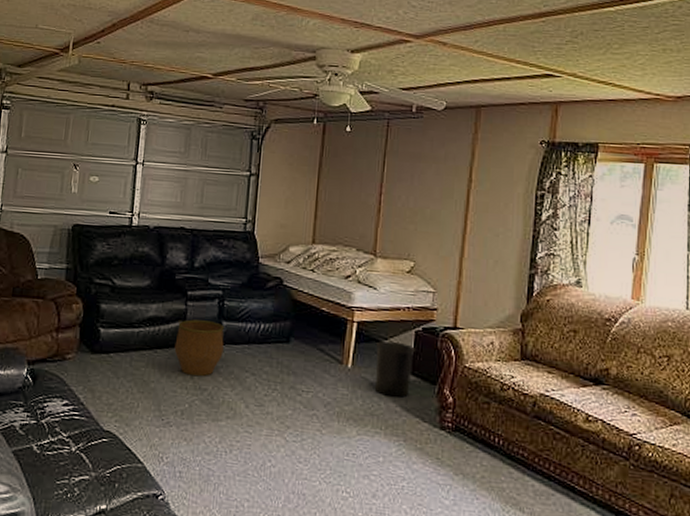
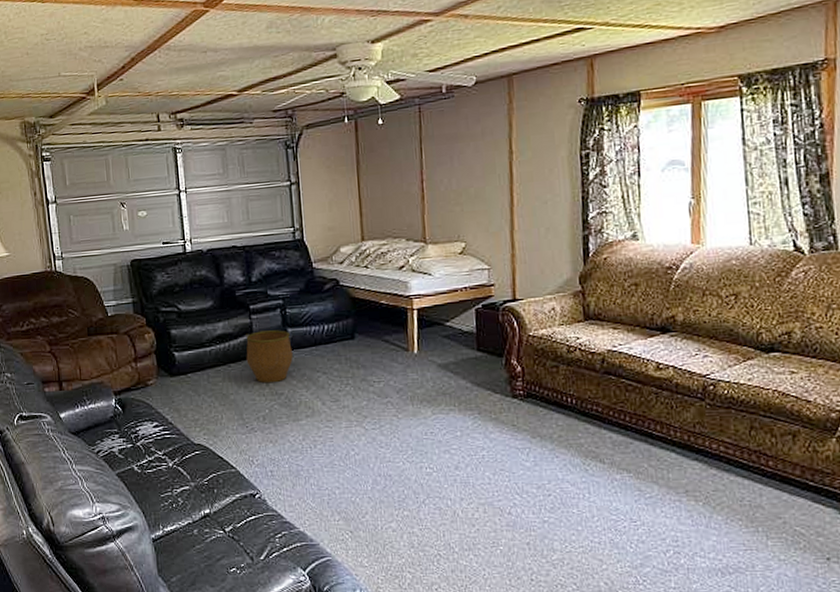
waste bin: present [375,340,416,398] -> none [439,322,479,375]

